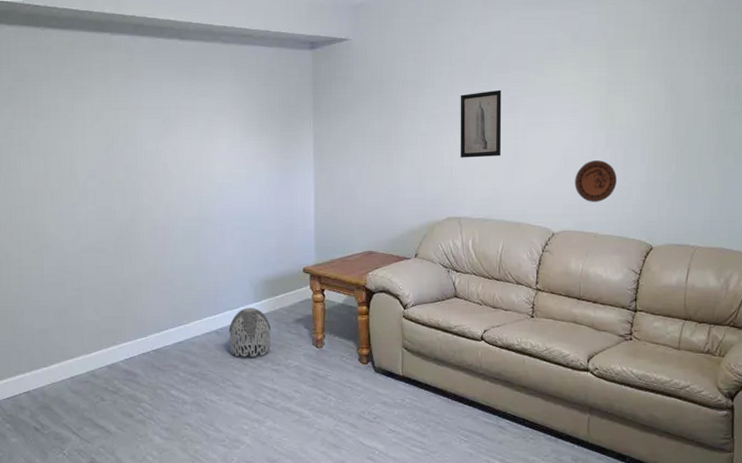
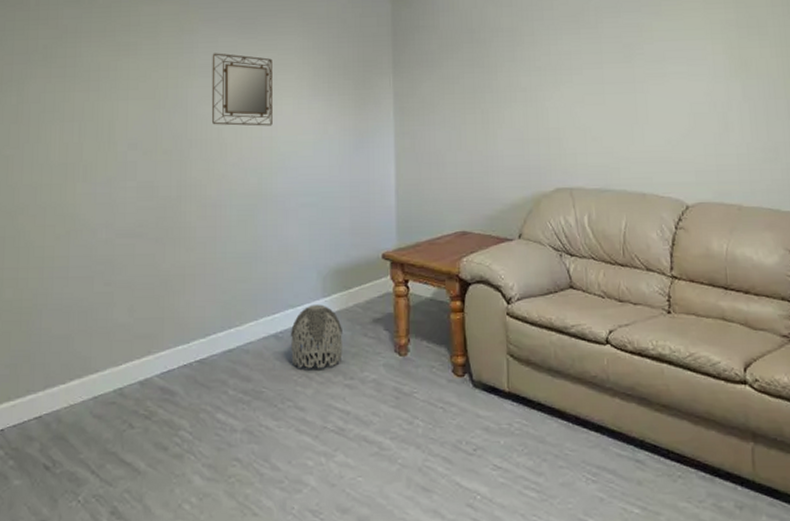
home mirror: none [156,97,210,161] -> present [211,53,273,126]
wall art: present [460,89,502,158] -> none [564,36,617,117]
decorative plate: present [575,160,616,202] -> none [708,116,760,167]

